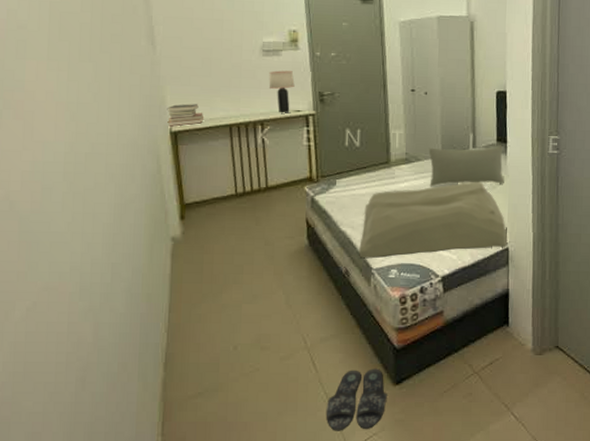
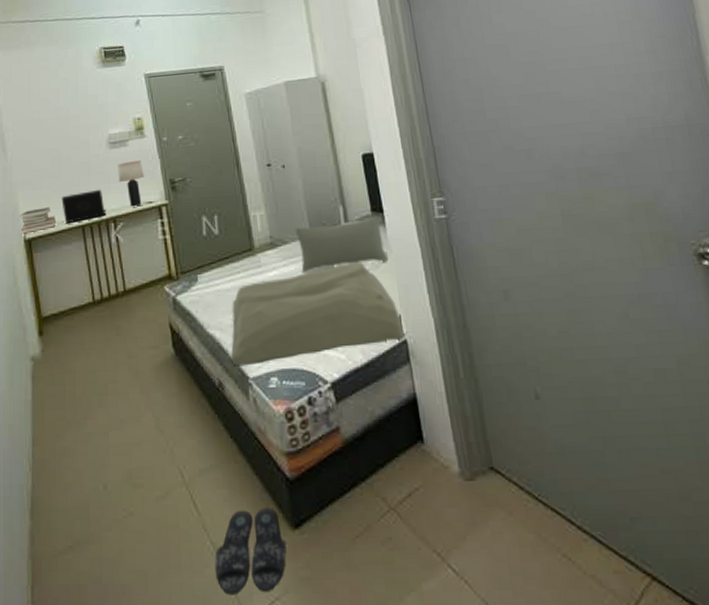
laptop: none [210,93,255,121] -> present [61,190,107,223]

